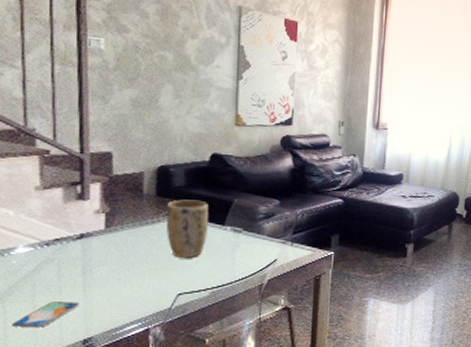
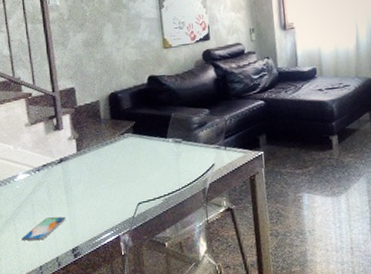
plant pot: present [165,199,208,257] -> none [119,118,155,171]

